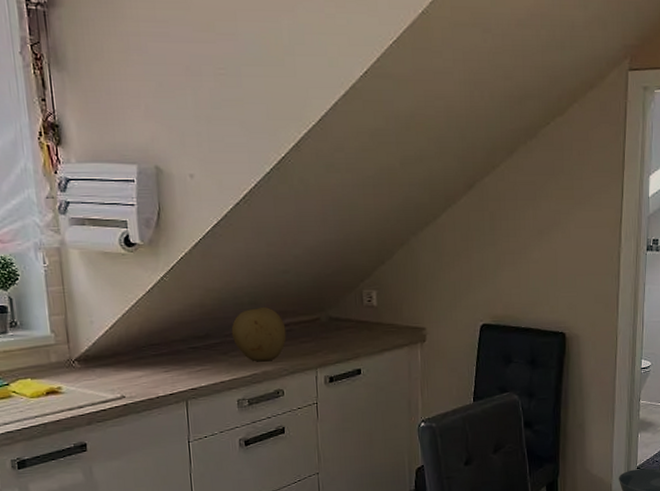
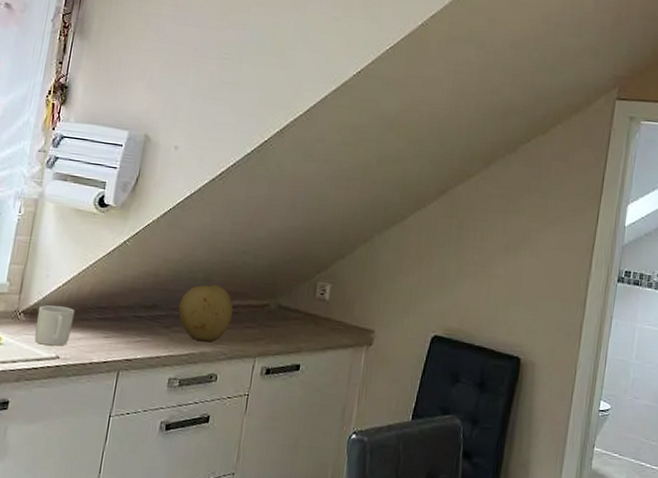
mug: none [90,348,130,388] -> present [34,305,75,346]

